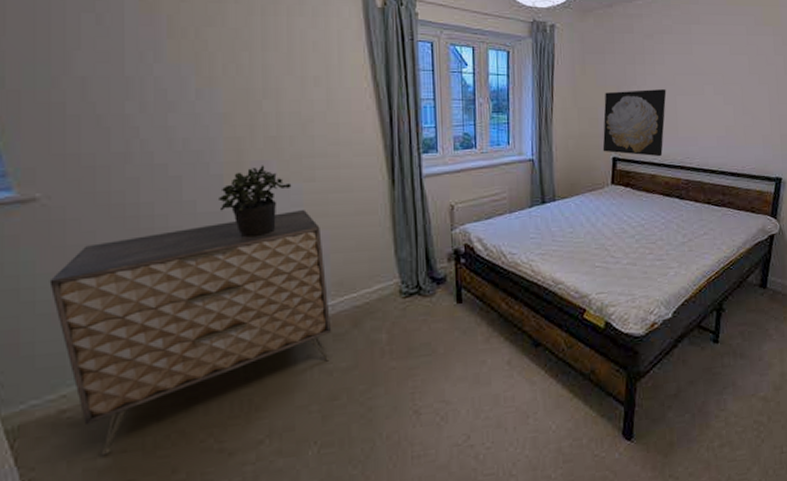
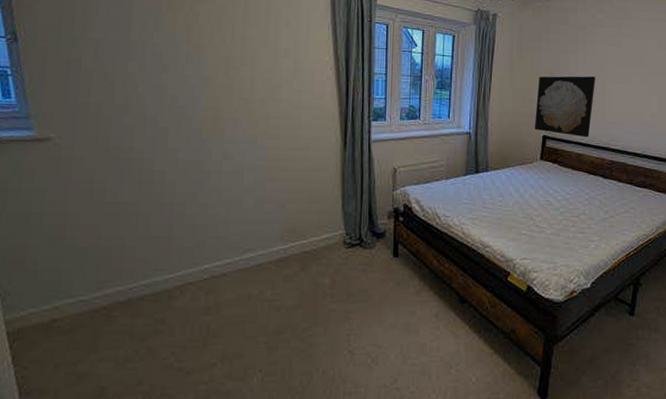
dresser: present [49,210,331,456] -> none [54,163,282,363]
potted plant: present [217,165,292,238] -> none [195,122,259,184]

